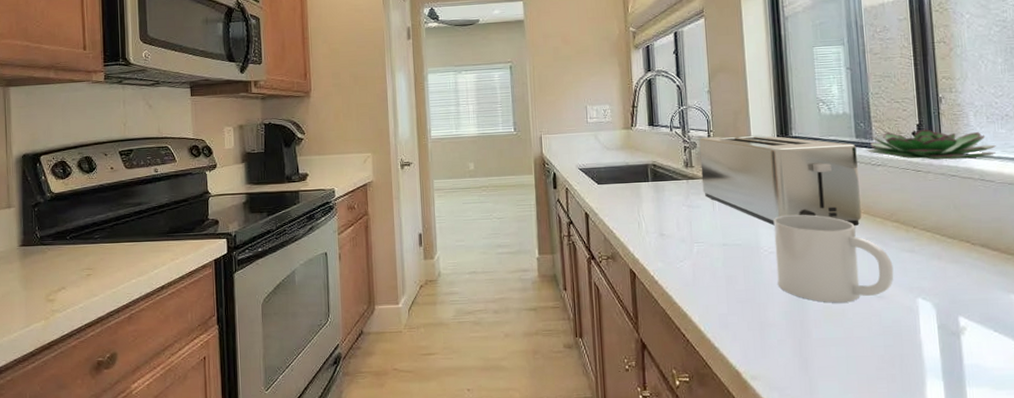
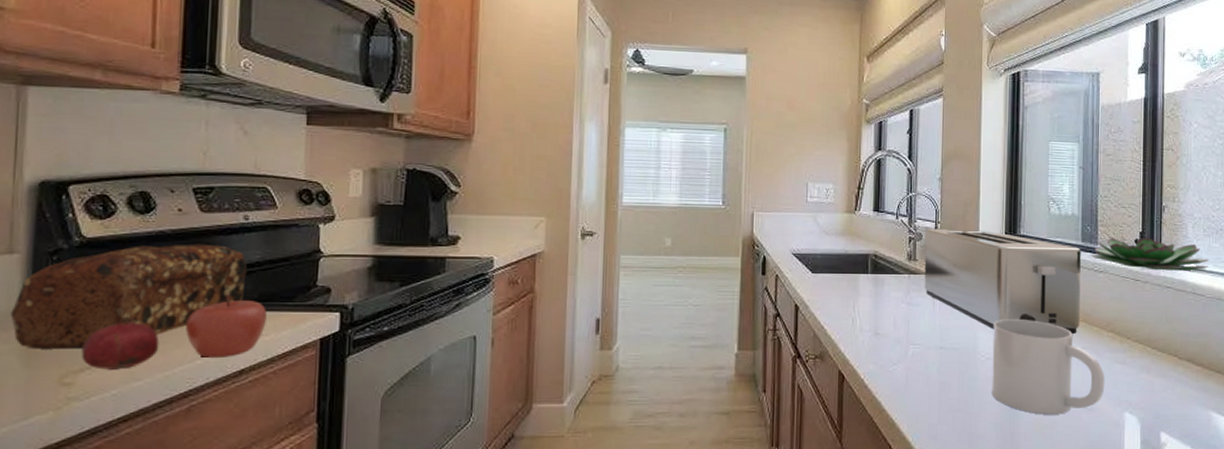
bread loaf: none [13,192,160,276] -> present [10,243,247,349]
fruit: none [58,249,107,289] -> present [81,316,160,370]
fruit: none [123,228,176,278] -> present [186,293,267,359]

